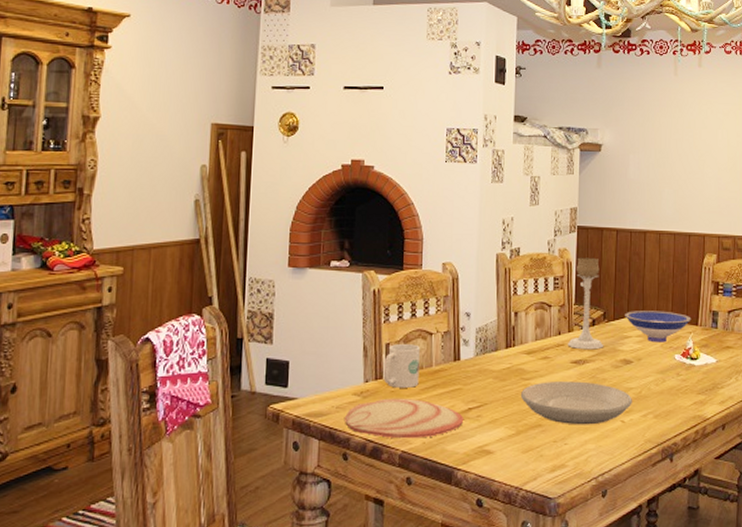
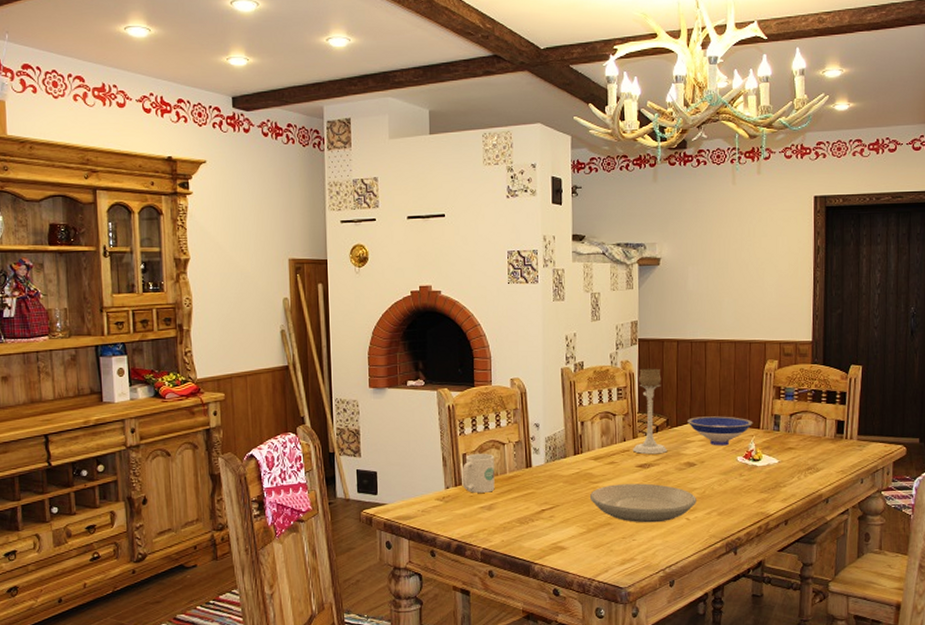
plate: present [344,398,464,439] -> none [429,501,538,538]

